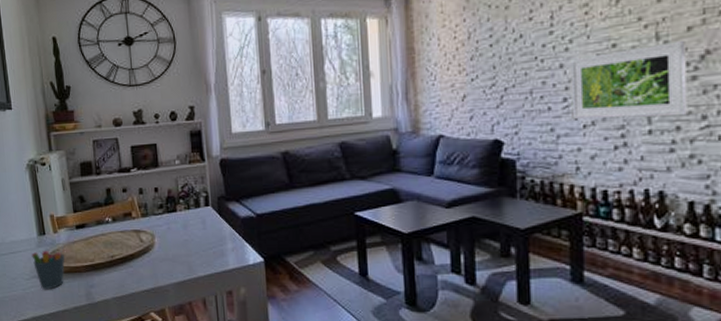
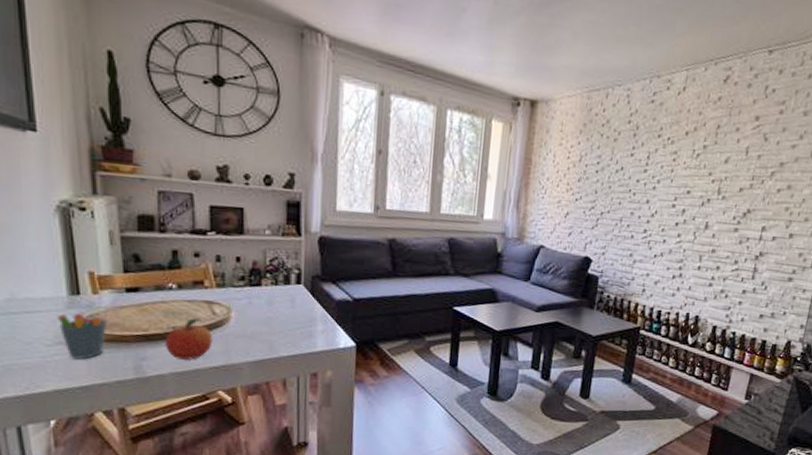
fruit: none [107,247,143,285] -> present [165,318,213,360]
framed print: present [570,39,687,120] -> none [647,196,736,259]

